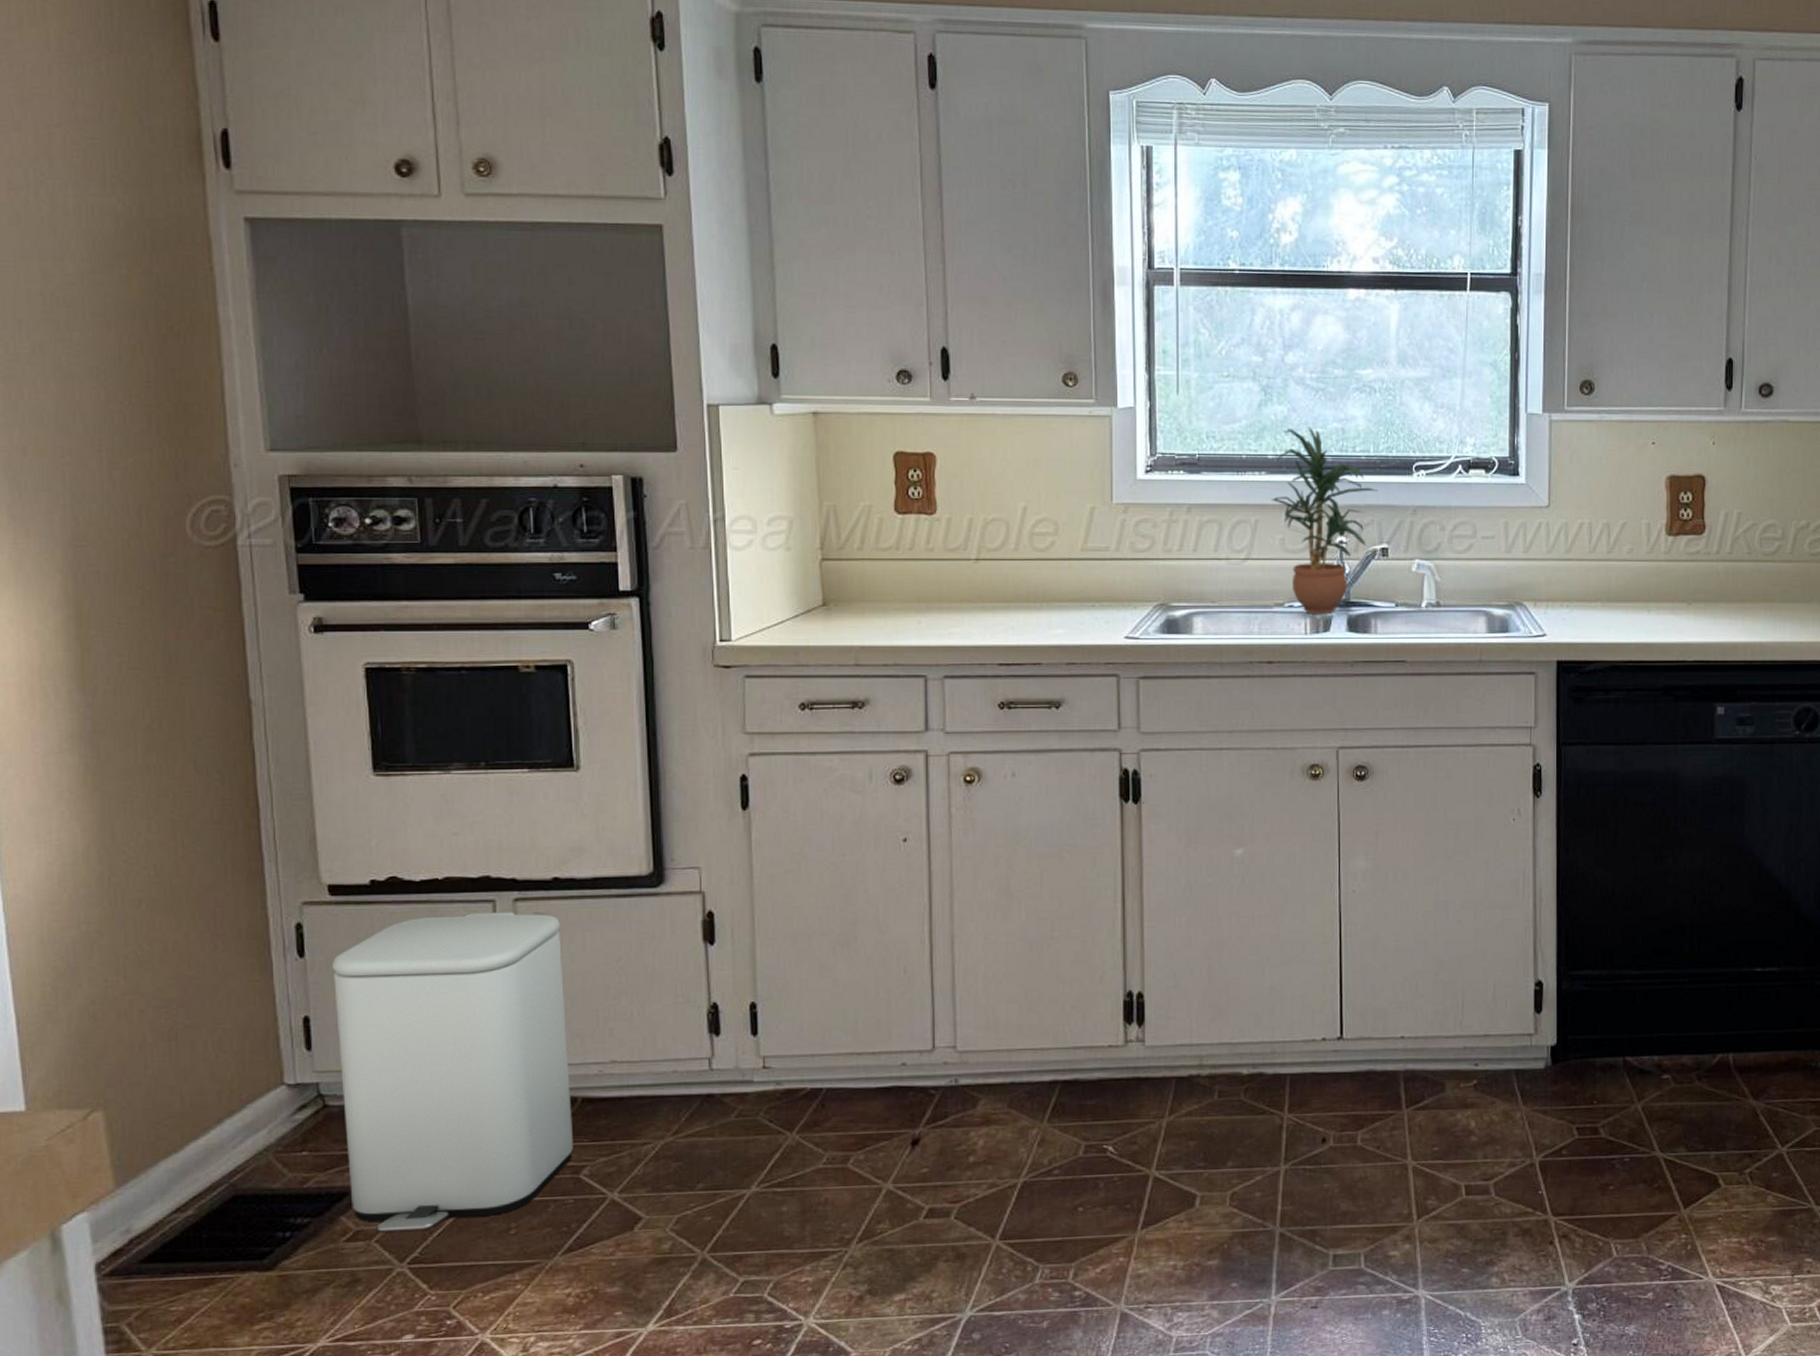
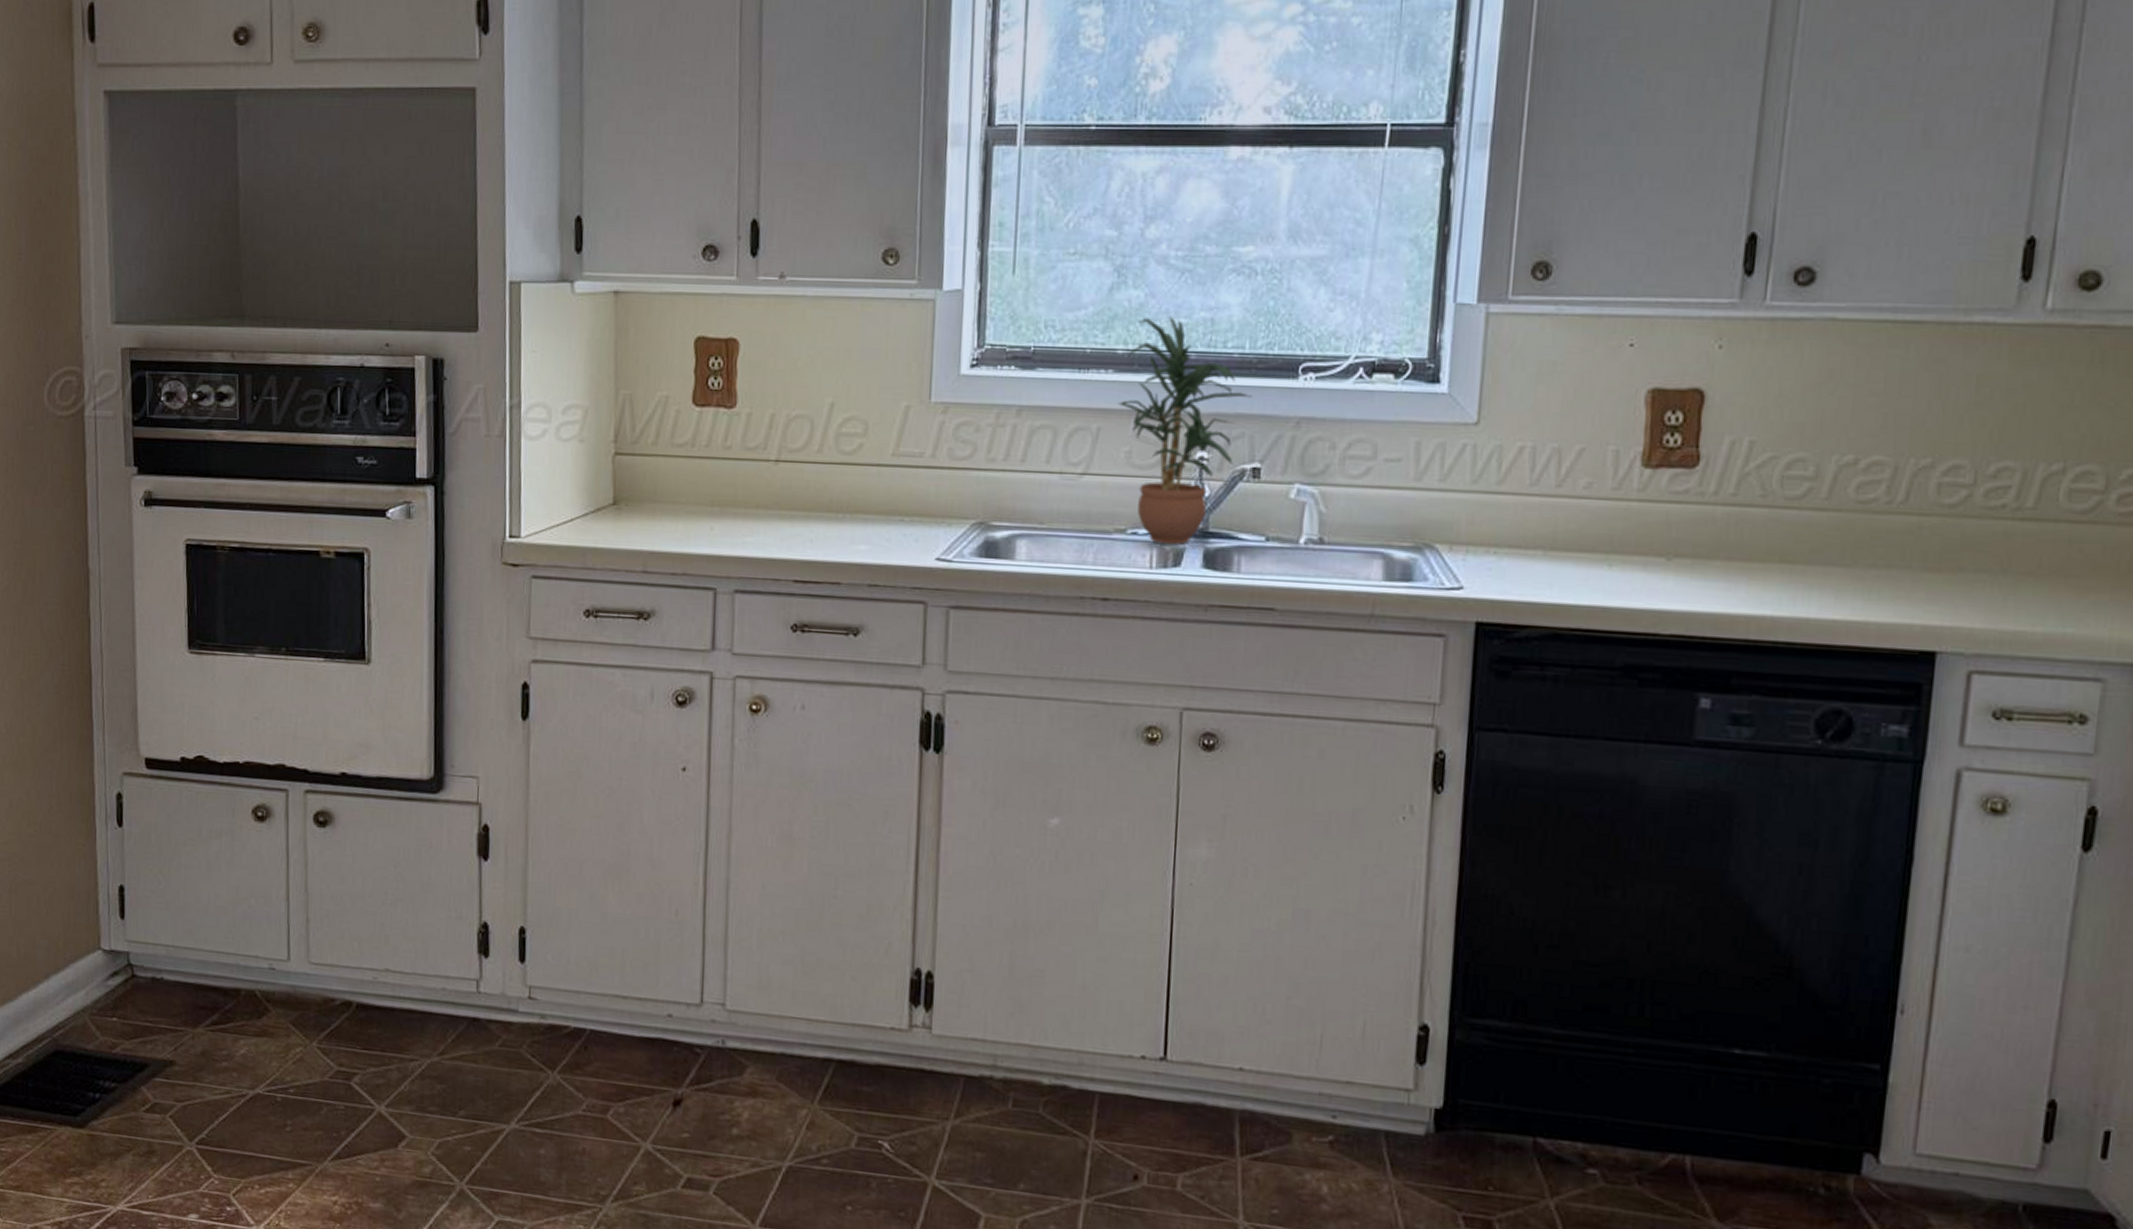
pedal bin: present [332,912,573,1233] -> none [145,799,347,1114]

